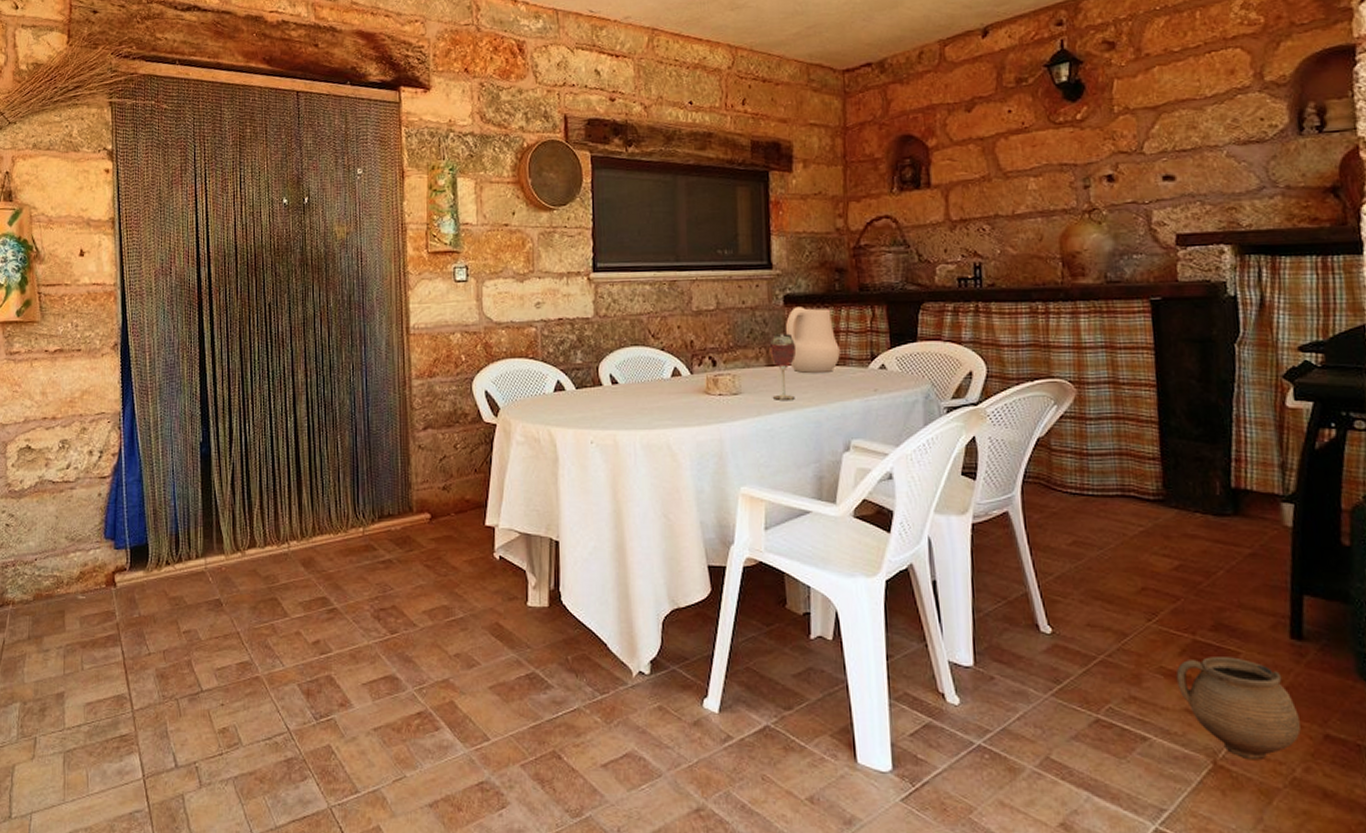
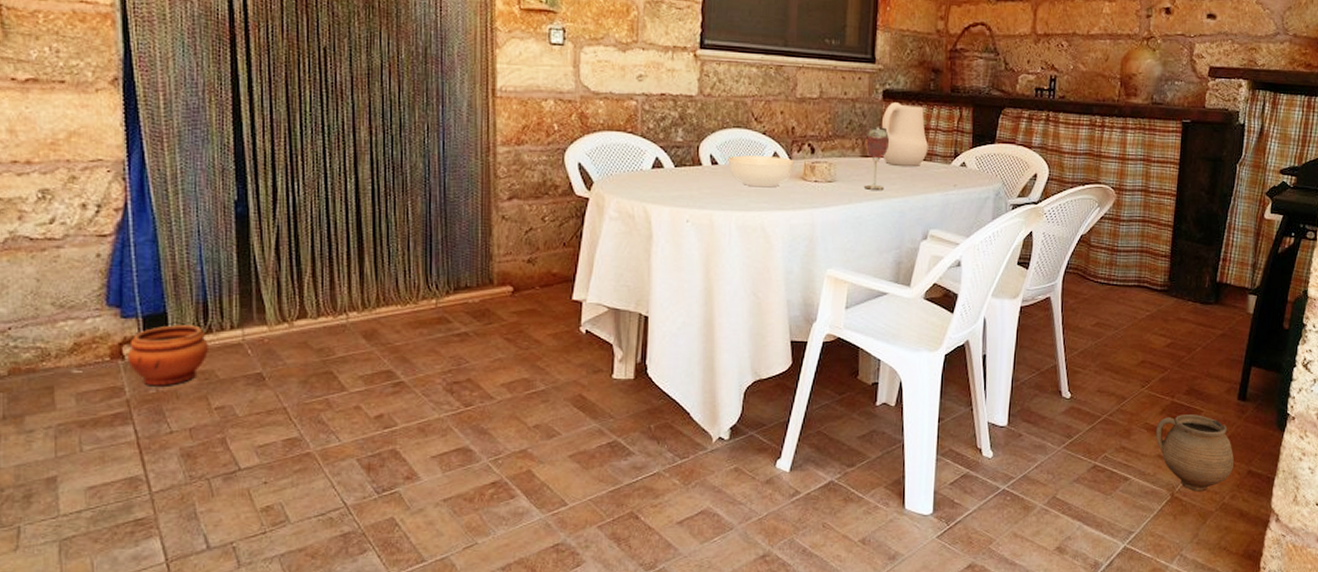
planter pot: none [118,555,179,611] -> present [128,325,208,386]
bowl: none [627,372,696,405] -> present [727,155,795,188]

